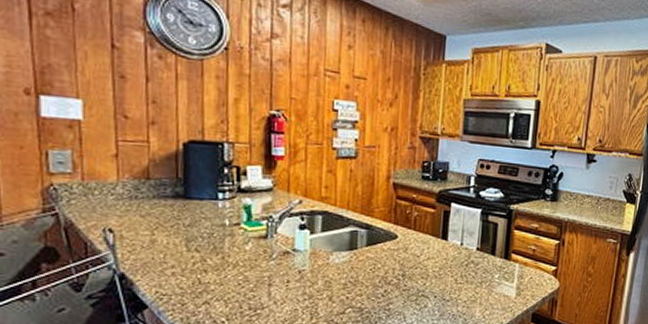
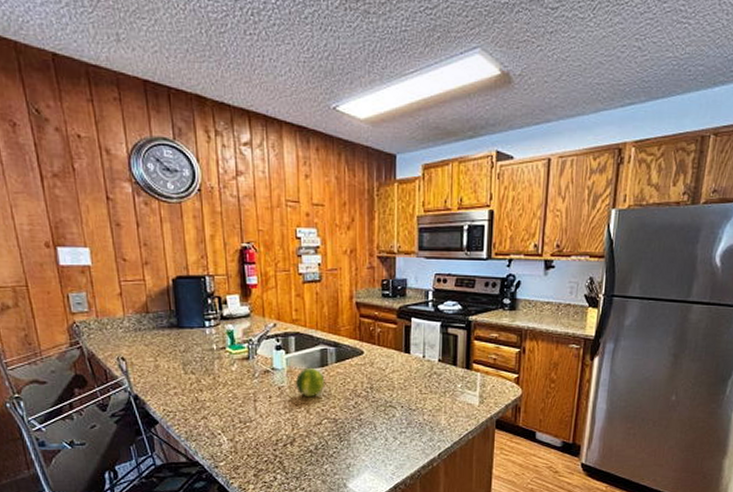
fruit: none [318,250,353,282] -> present [295,367,325,396]

